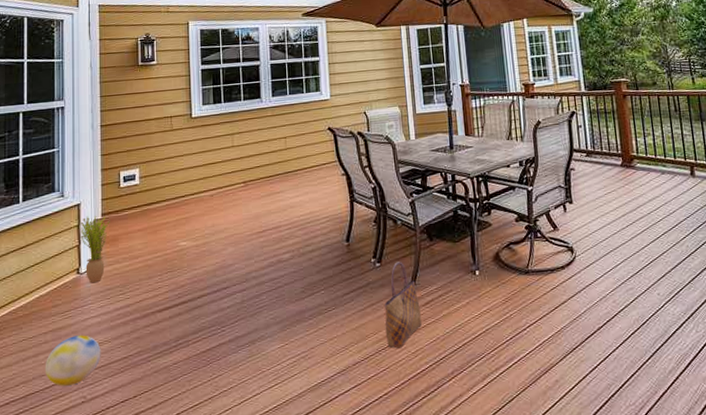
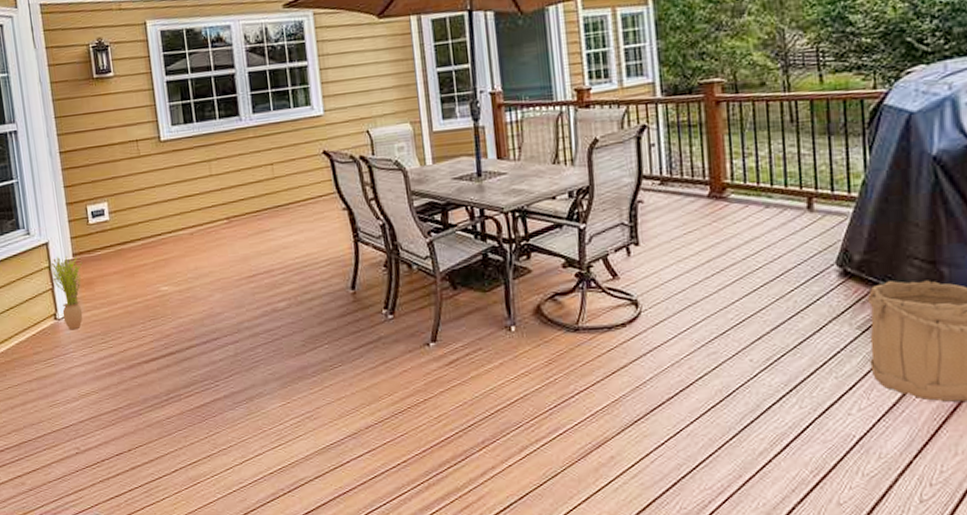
ball: present [45,335,101,386] -> none [34,384,90,436]
tote bag: present [384,262,422,348] -> none [400,313,445,412]

